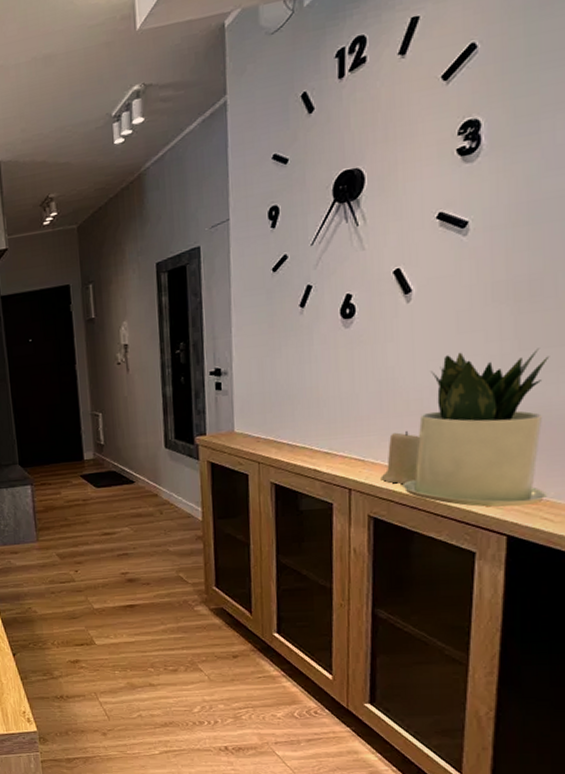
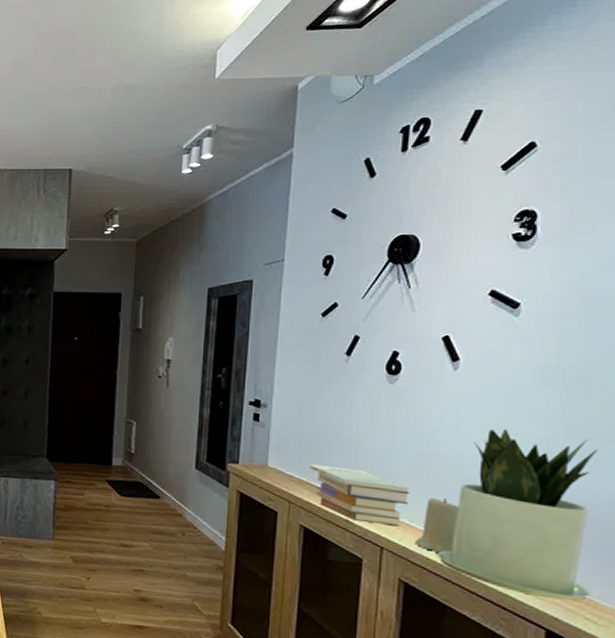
books: none [275,419,372,469] -> present [310,464,409,527]

